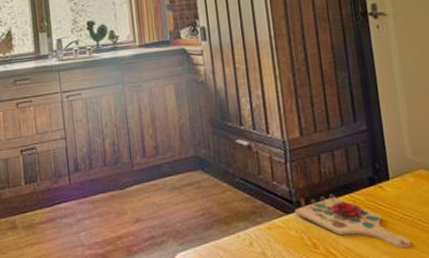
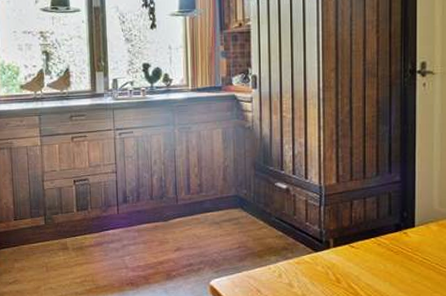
cutting board: present [295,193,412,248] -> none [323,236,427,287]

